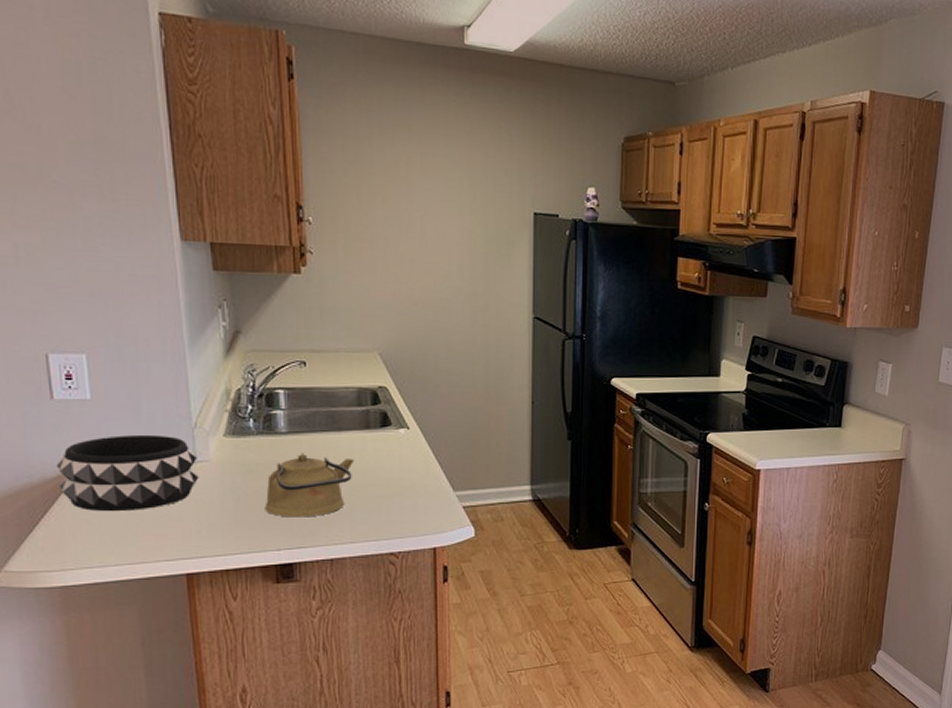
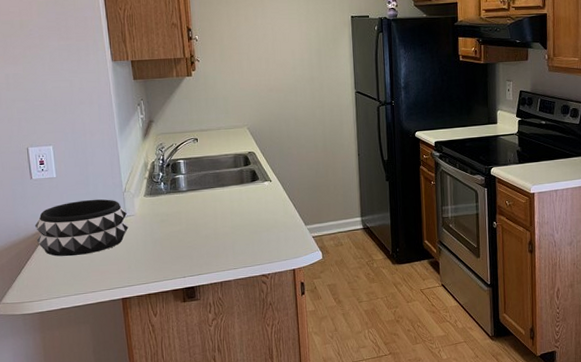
kettle: present [265,452,355,518] -> none [173,204,234,253]

